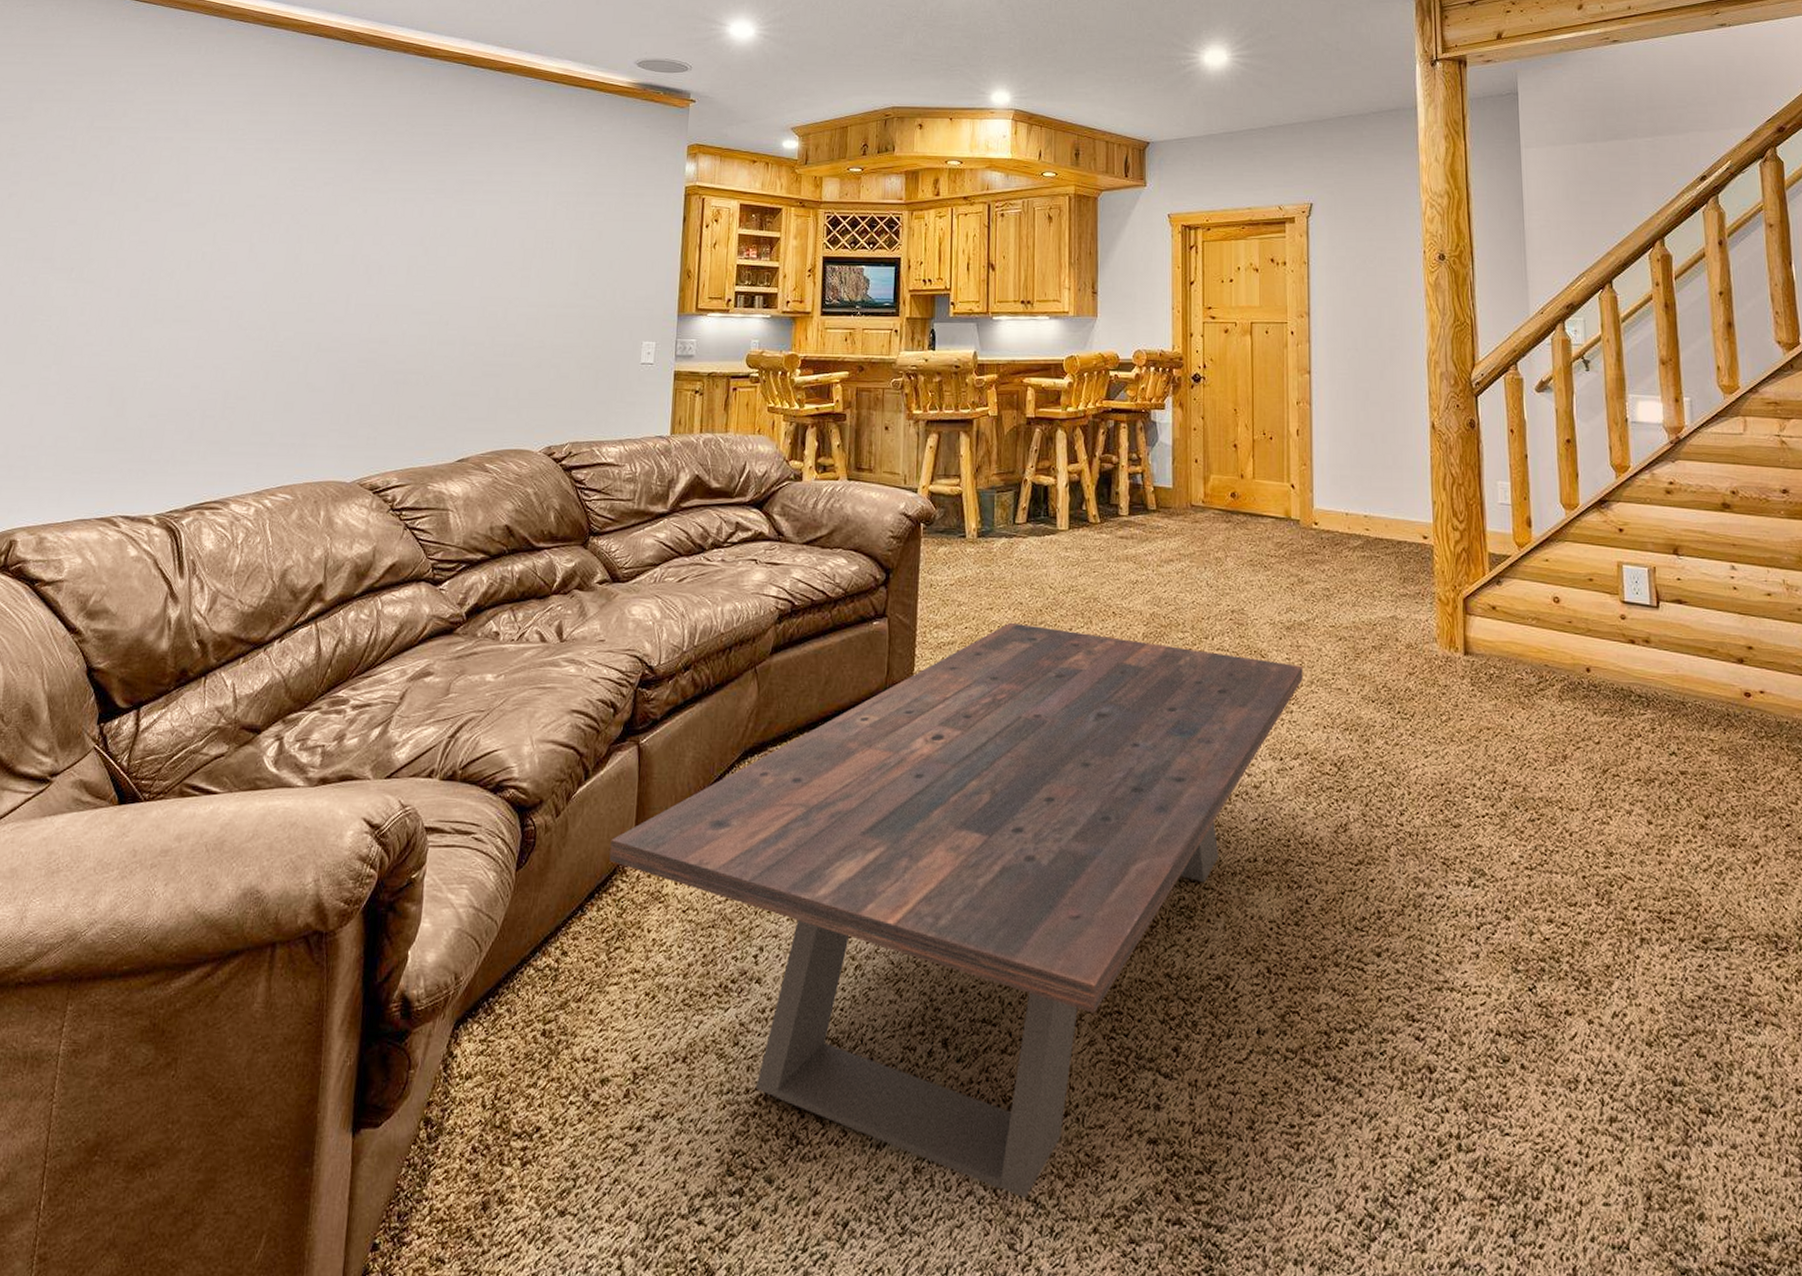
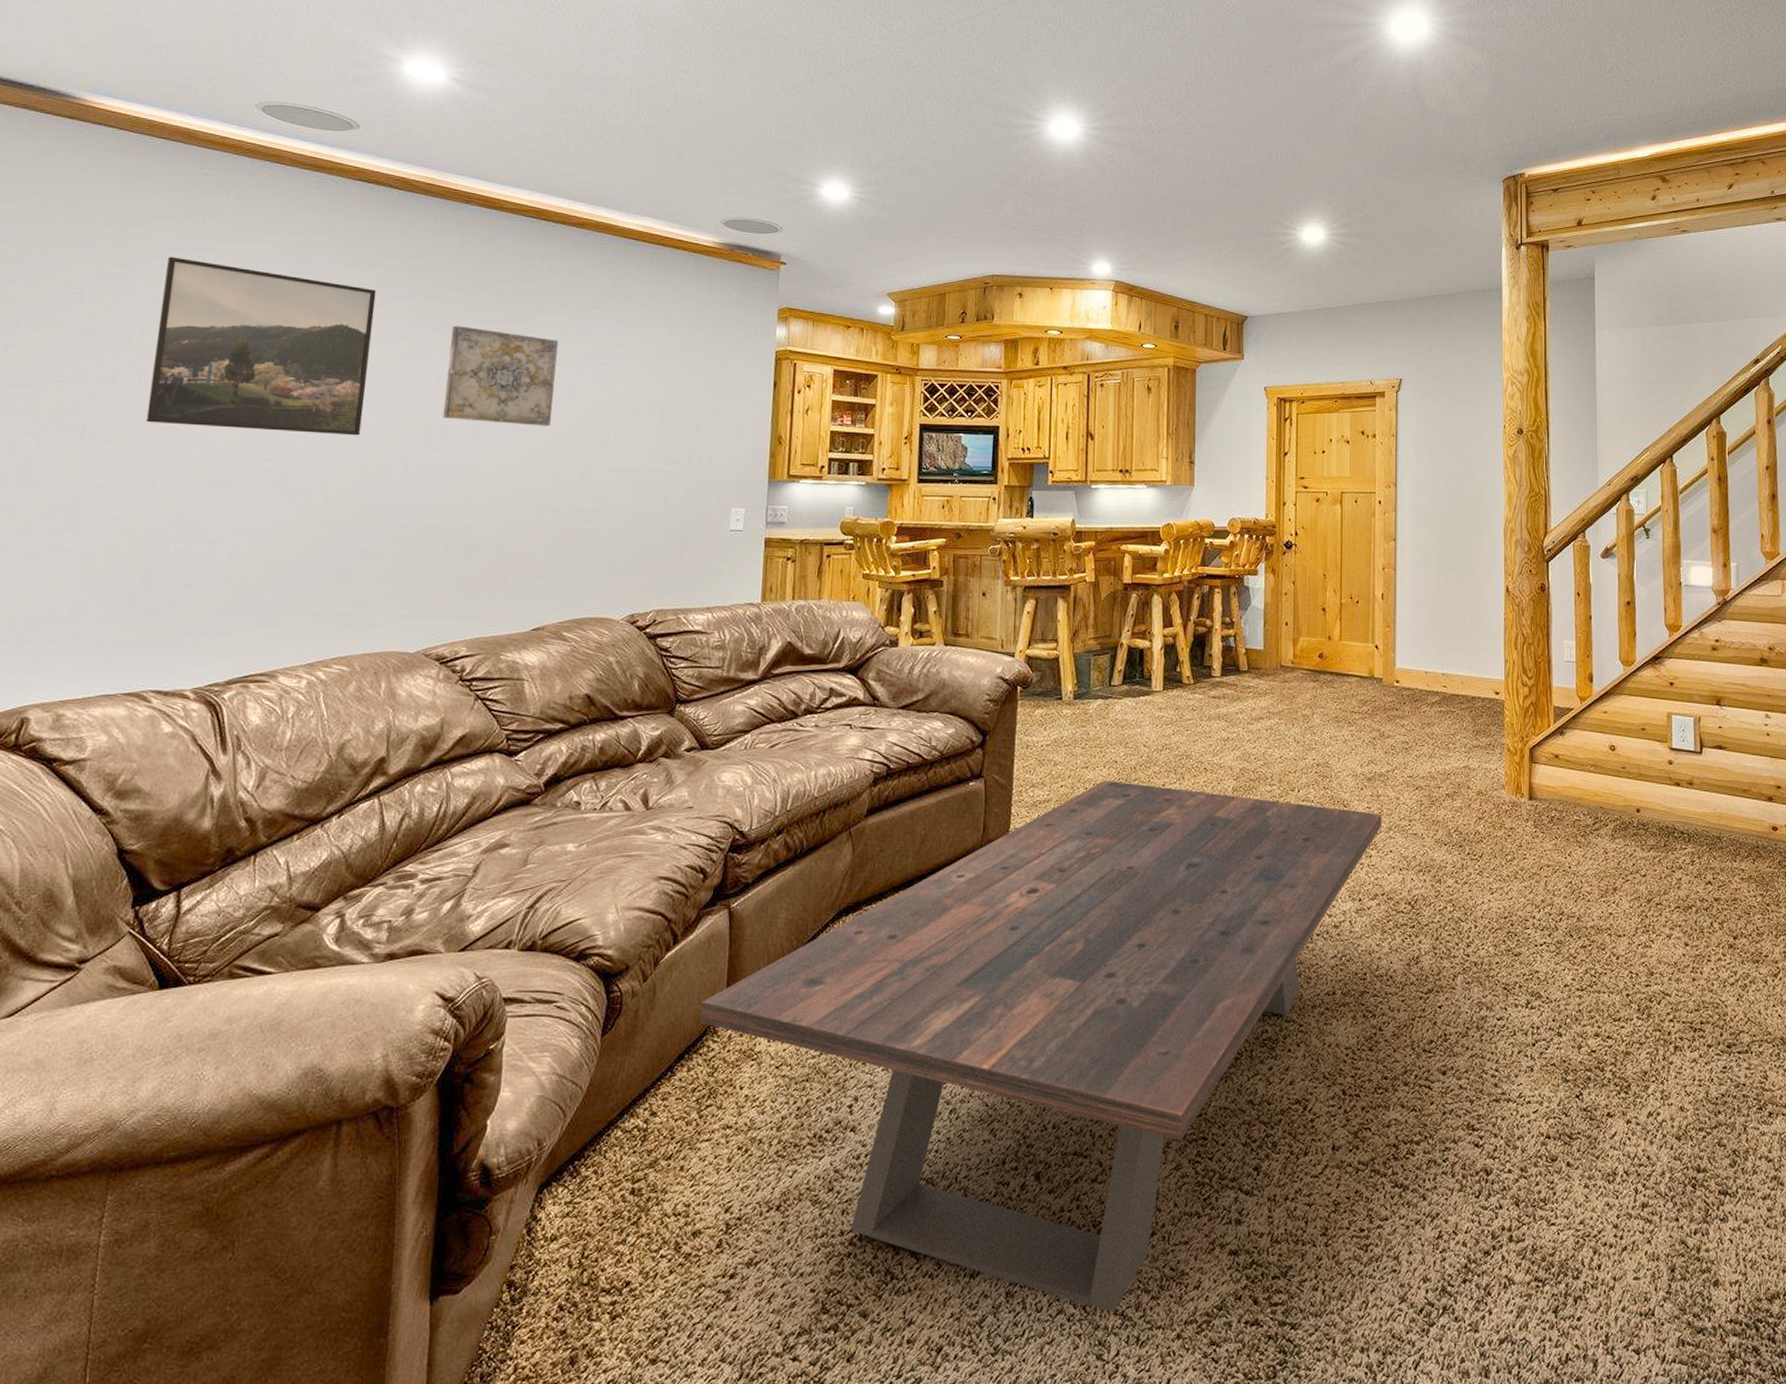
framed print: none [123,110,324,274] -> present [146,256,377,436]
wall art: none [380,168,485,263] -> present [443,325,559,427]

